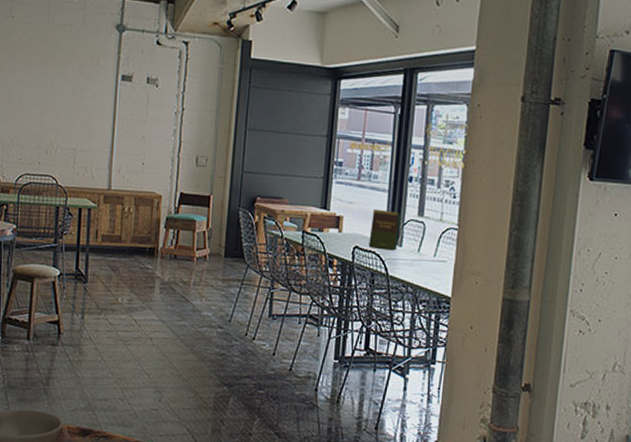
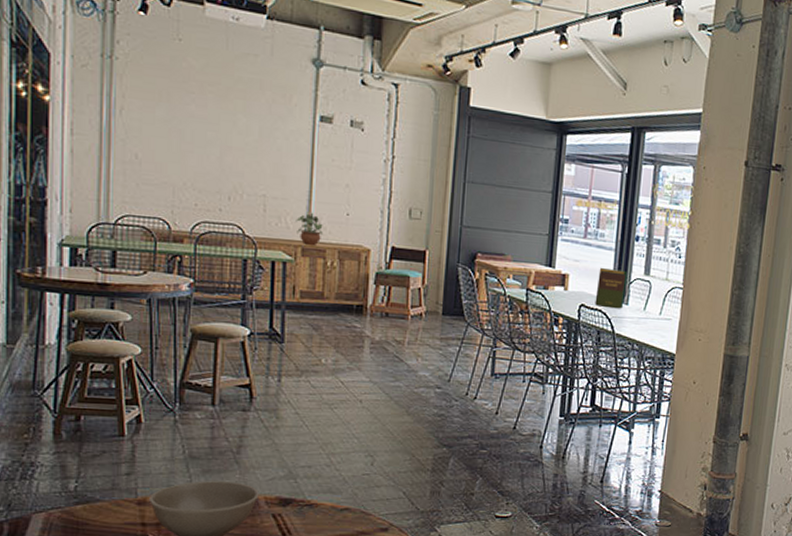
potted plant: none [99,163,122,194] -> present [296,212,323,246]

